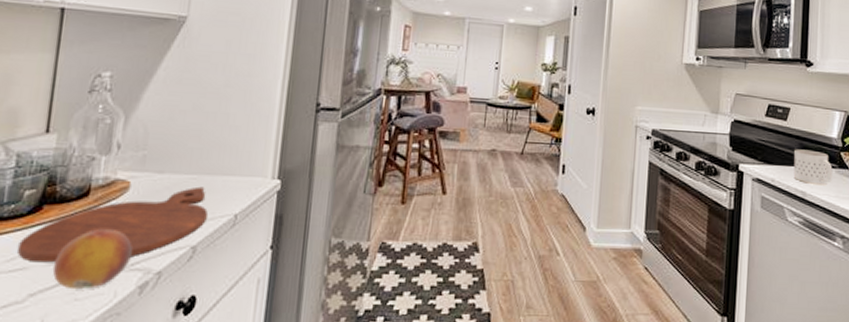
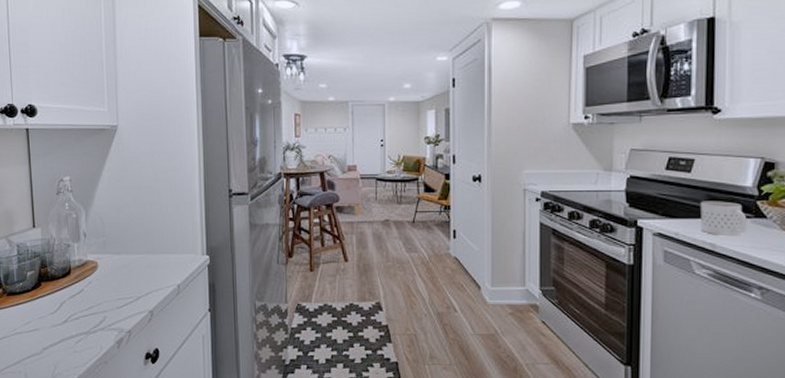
cutting board: present [18,186,208,262] -> none [30,264,157,324]
fruit: present [52,229,132,290] -> none [55,299,108,345]

